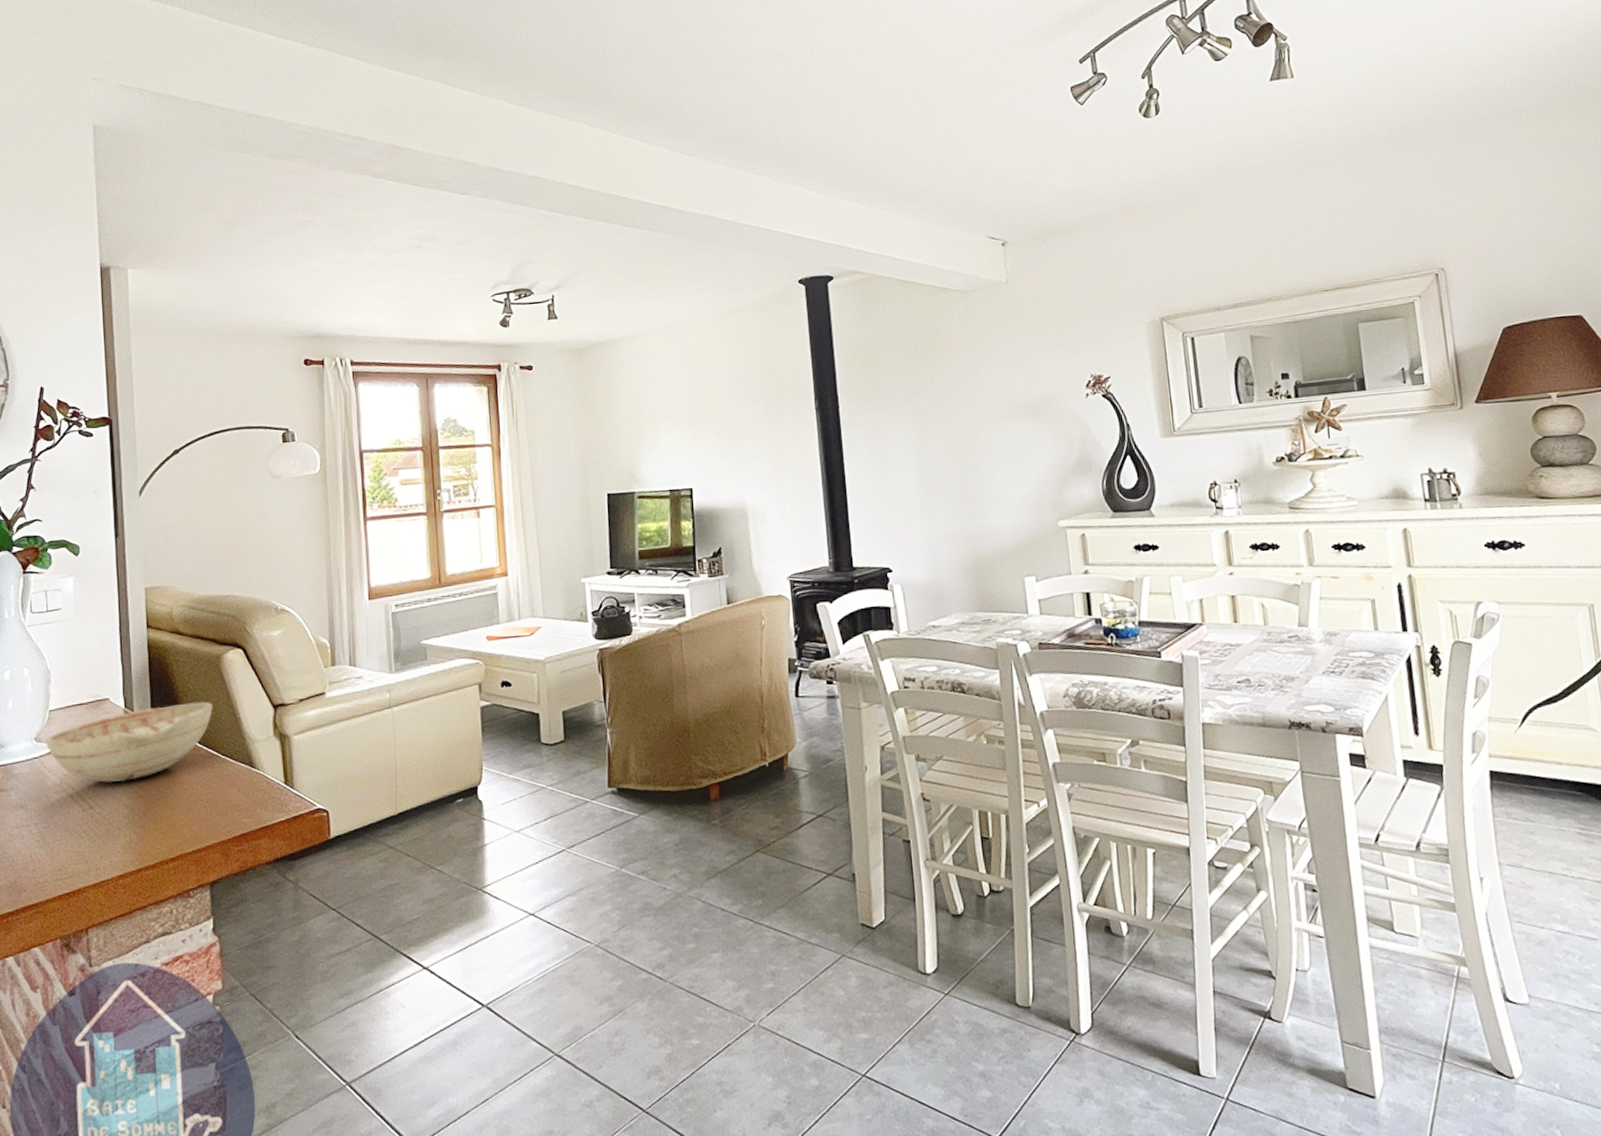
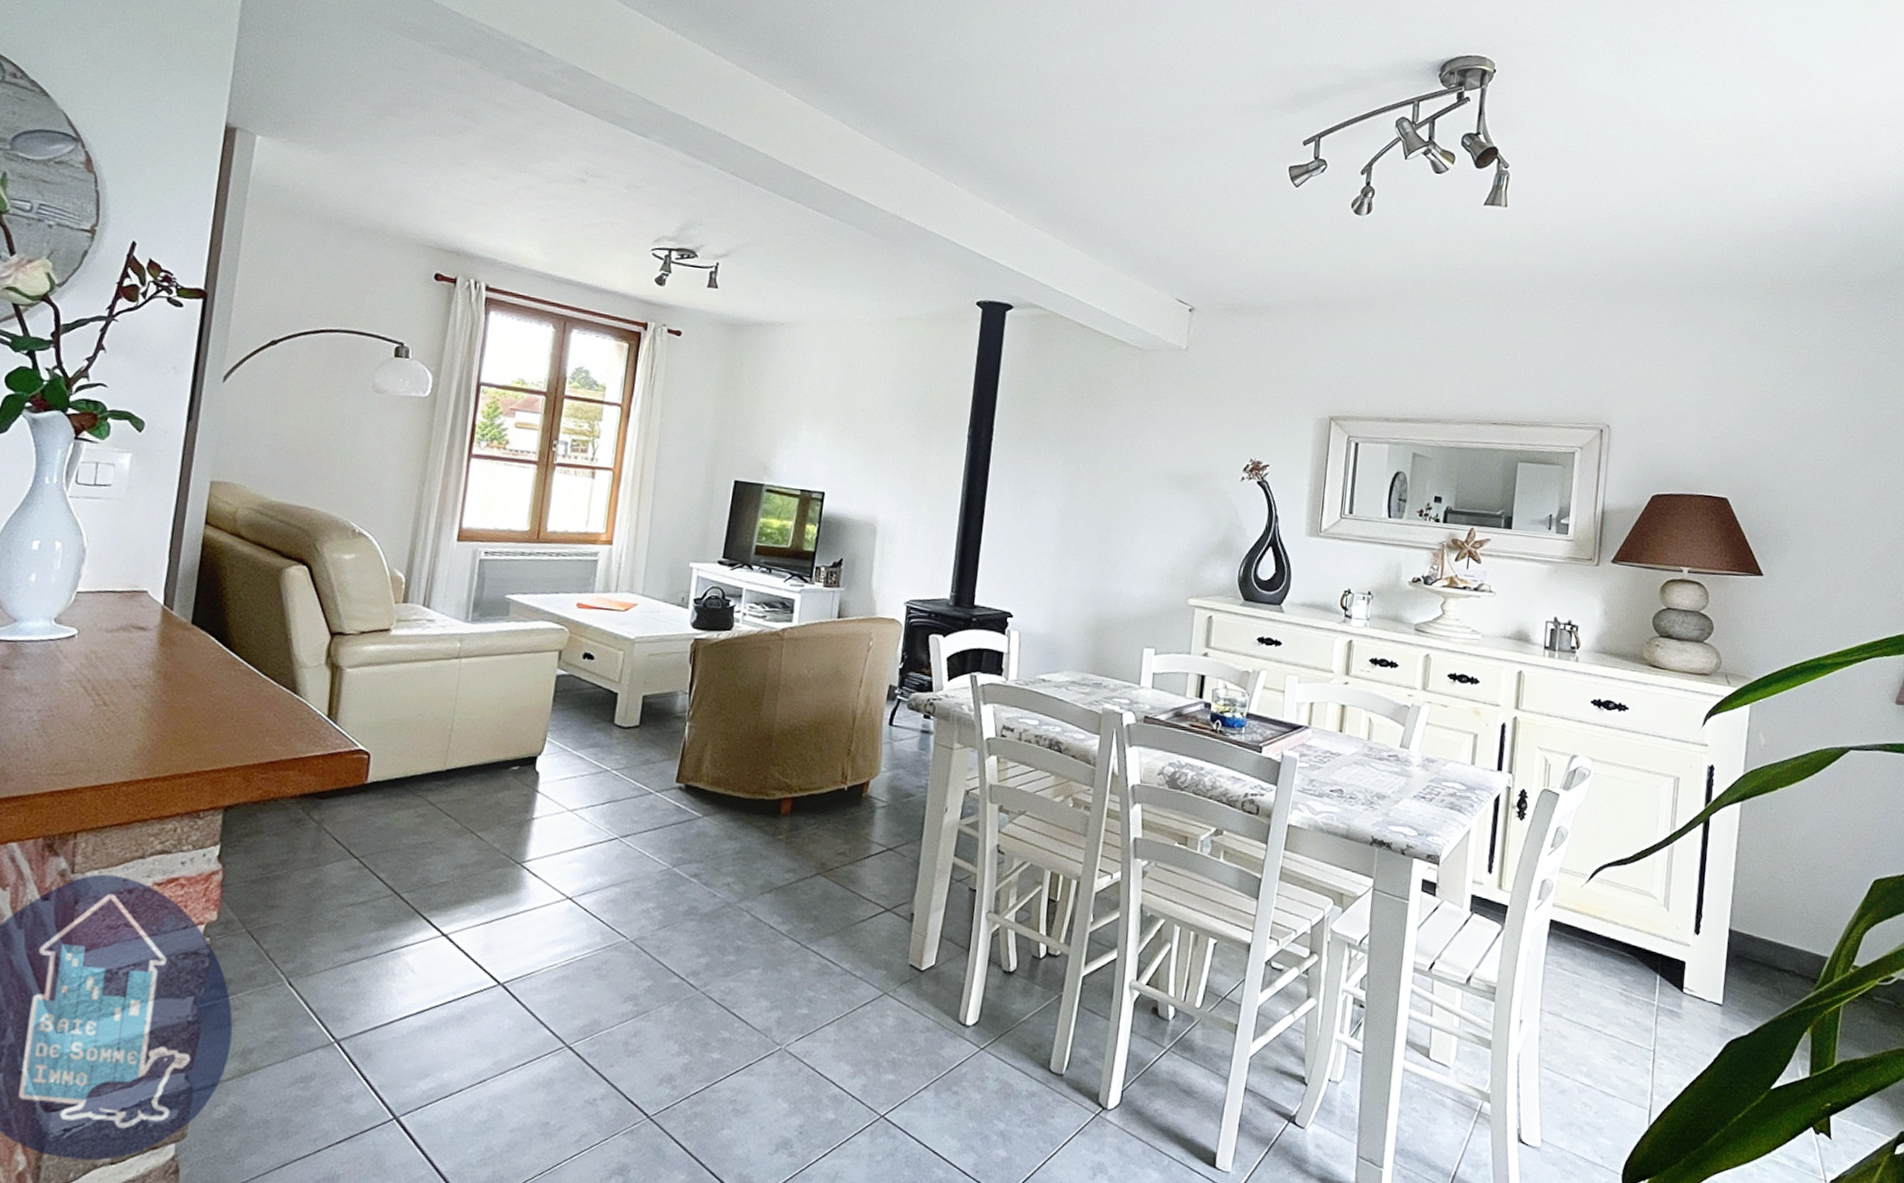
decorative bowl: present [45,701,213,783] -> none [65,609,263,683]

